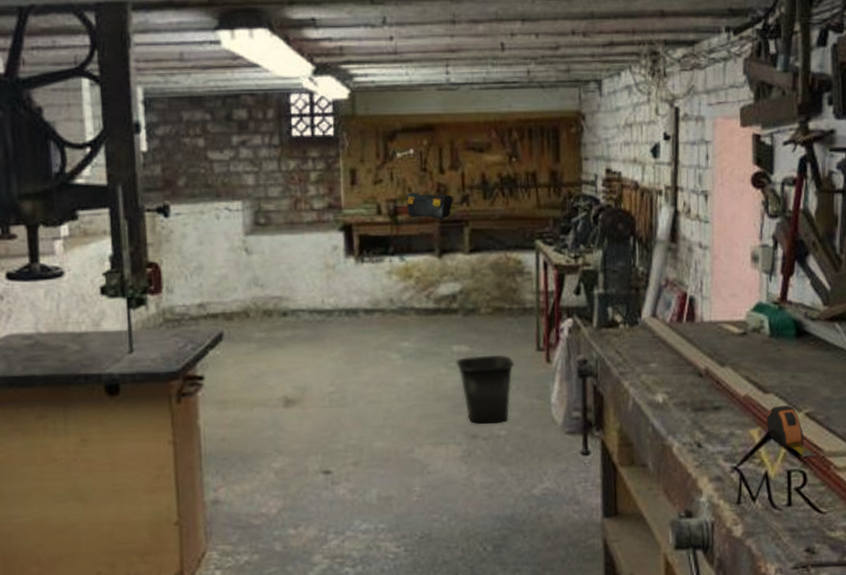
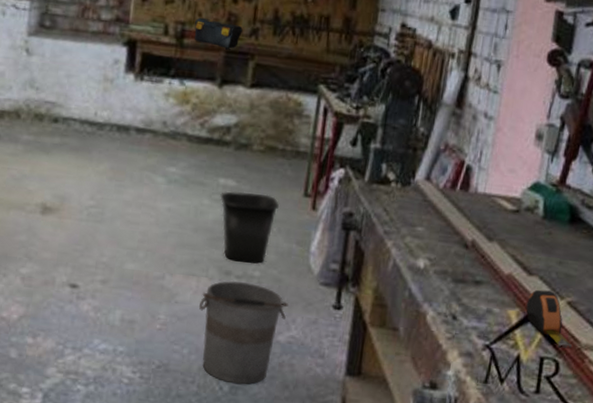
bucket: none [451,443,539,543] -> present [198,280,290,385]

